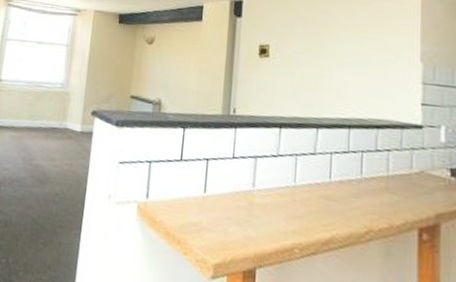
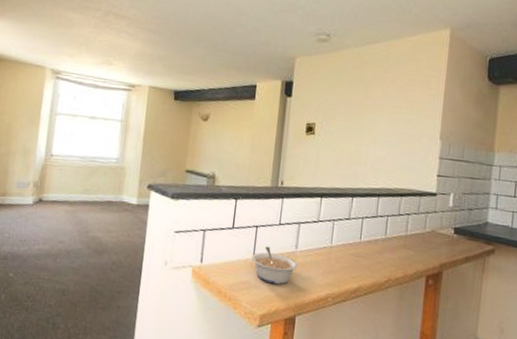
legume: none [202,182,257,229] -> present [251,246,299,285]

